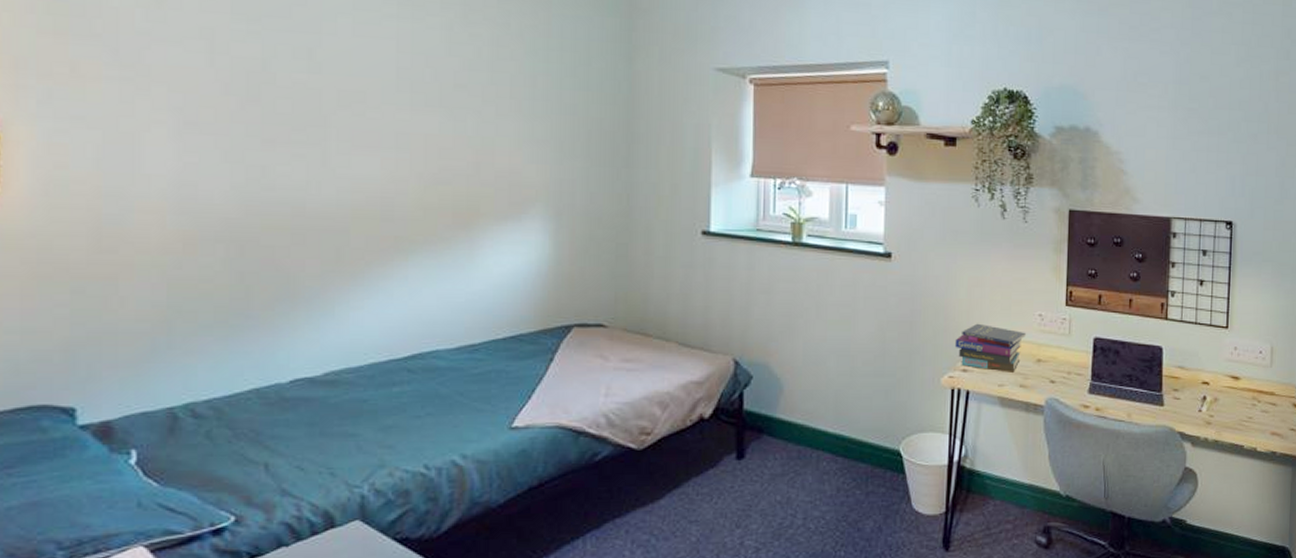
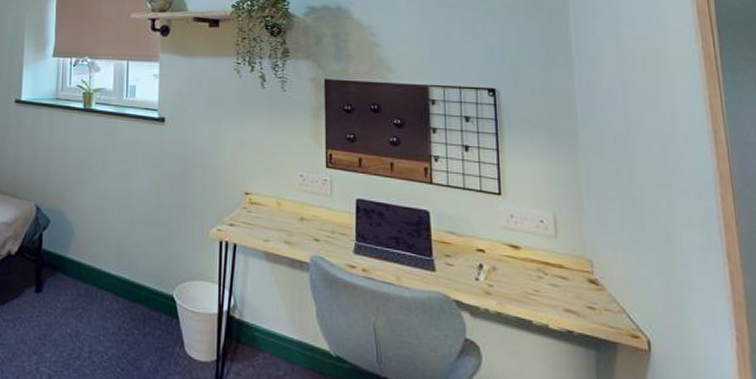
books: present [954,323,1027,372] -> none [222,181,289,229]

